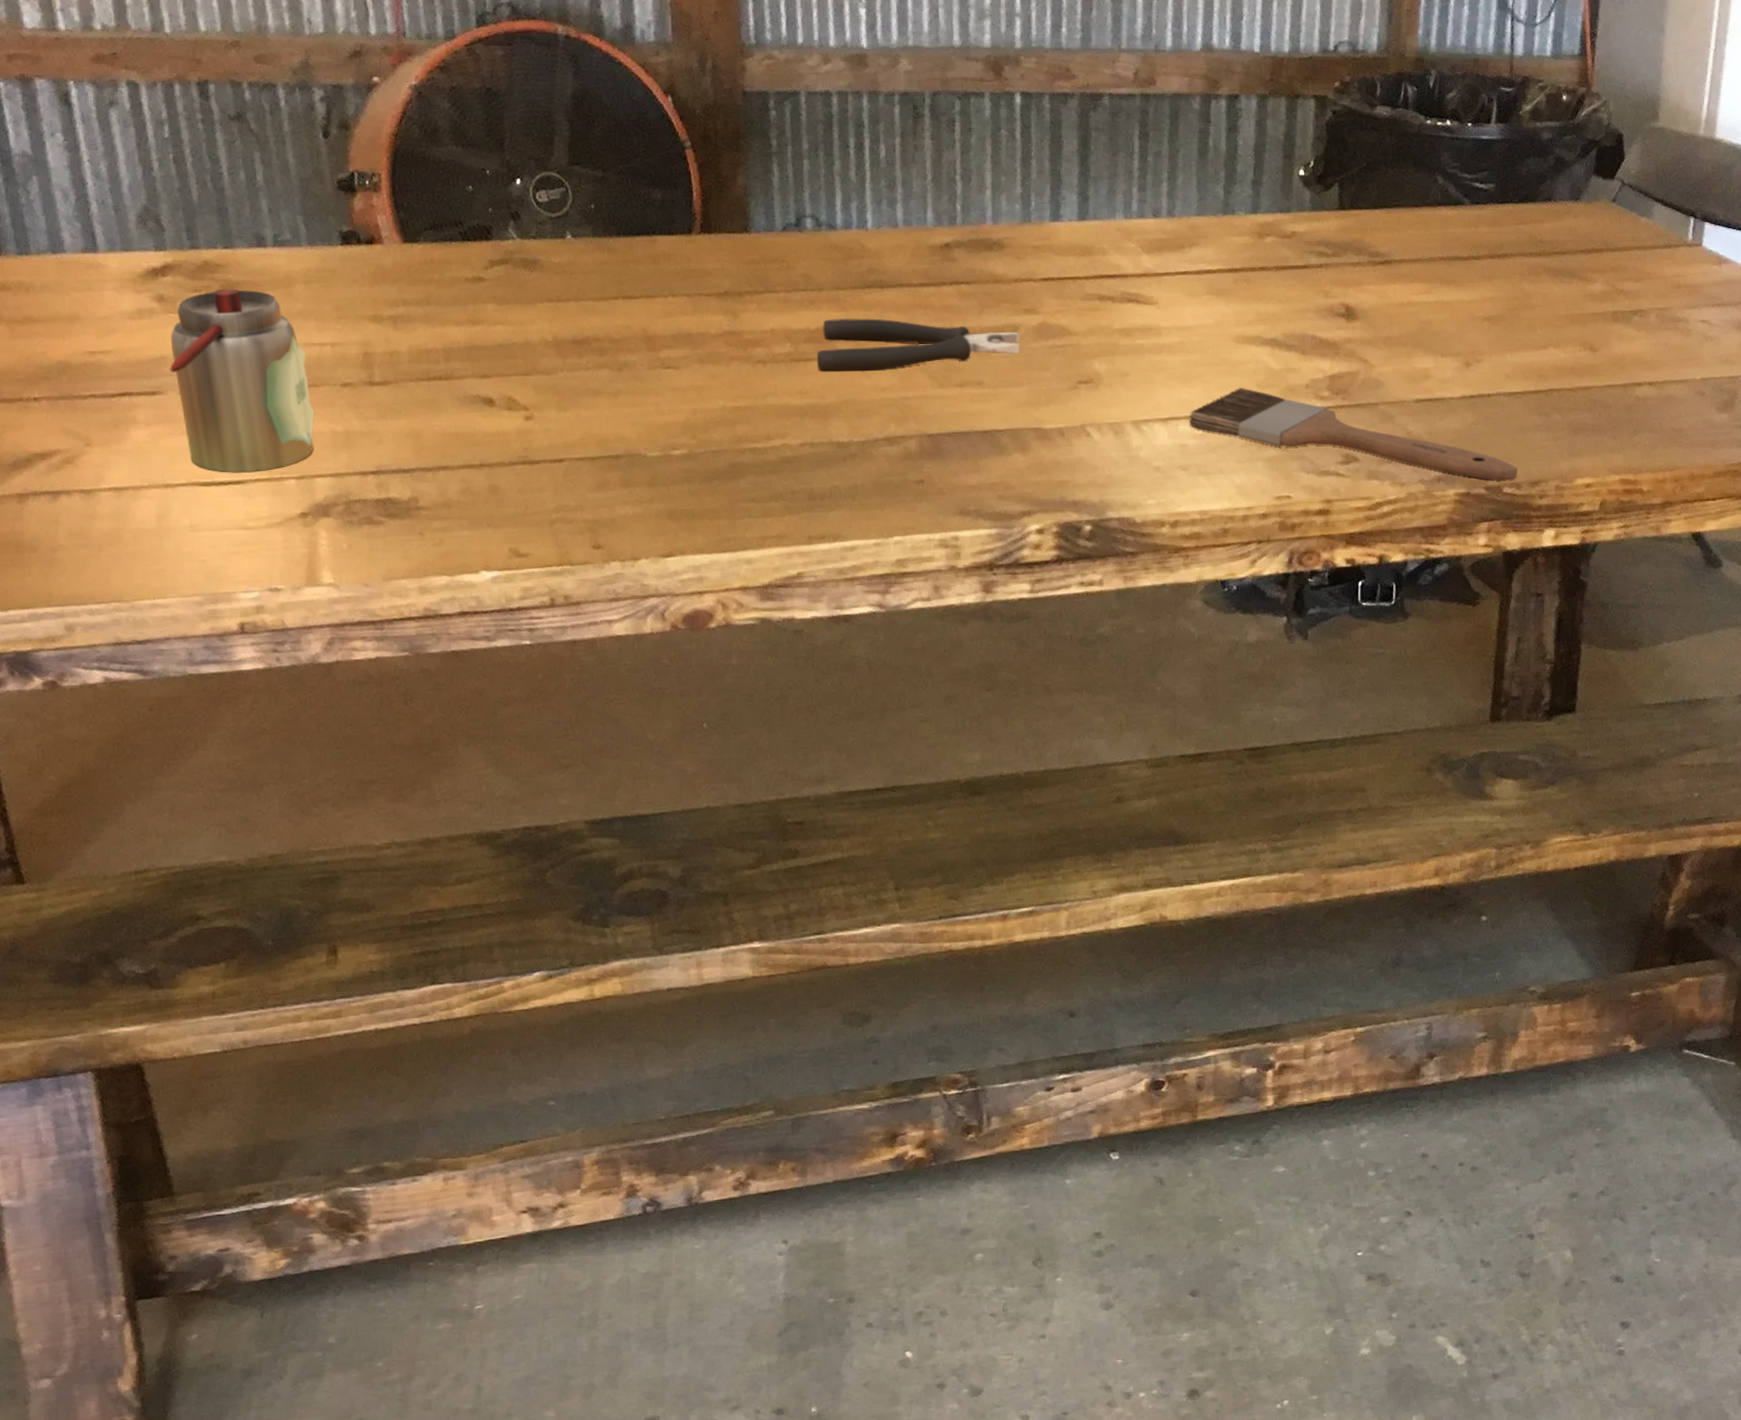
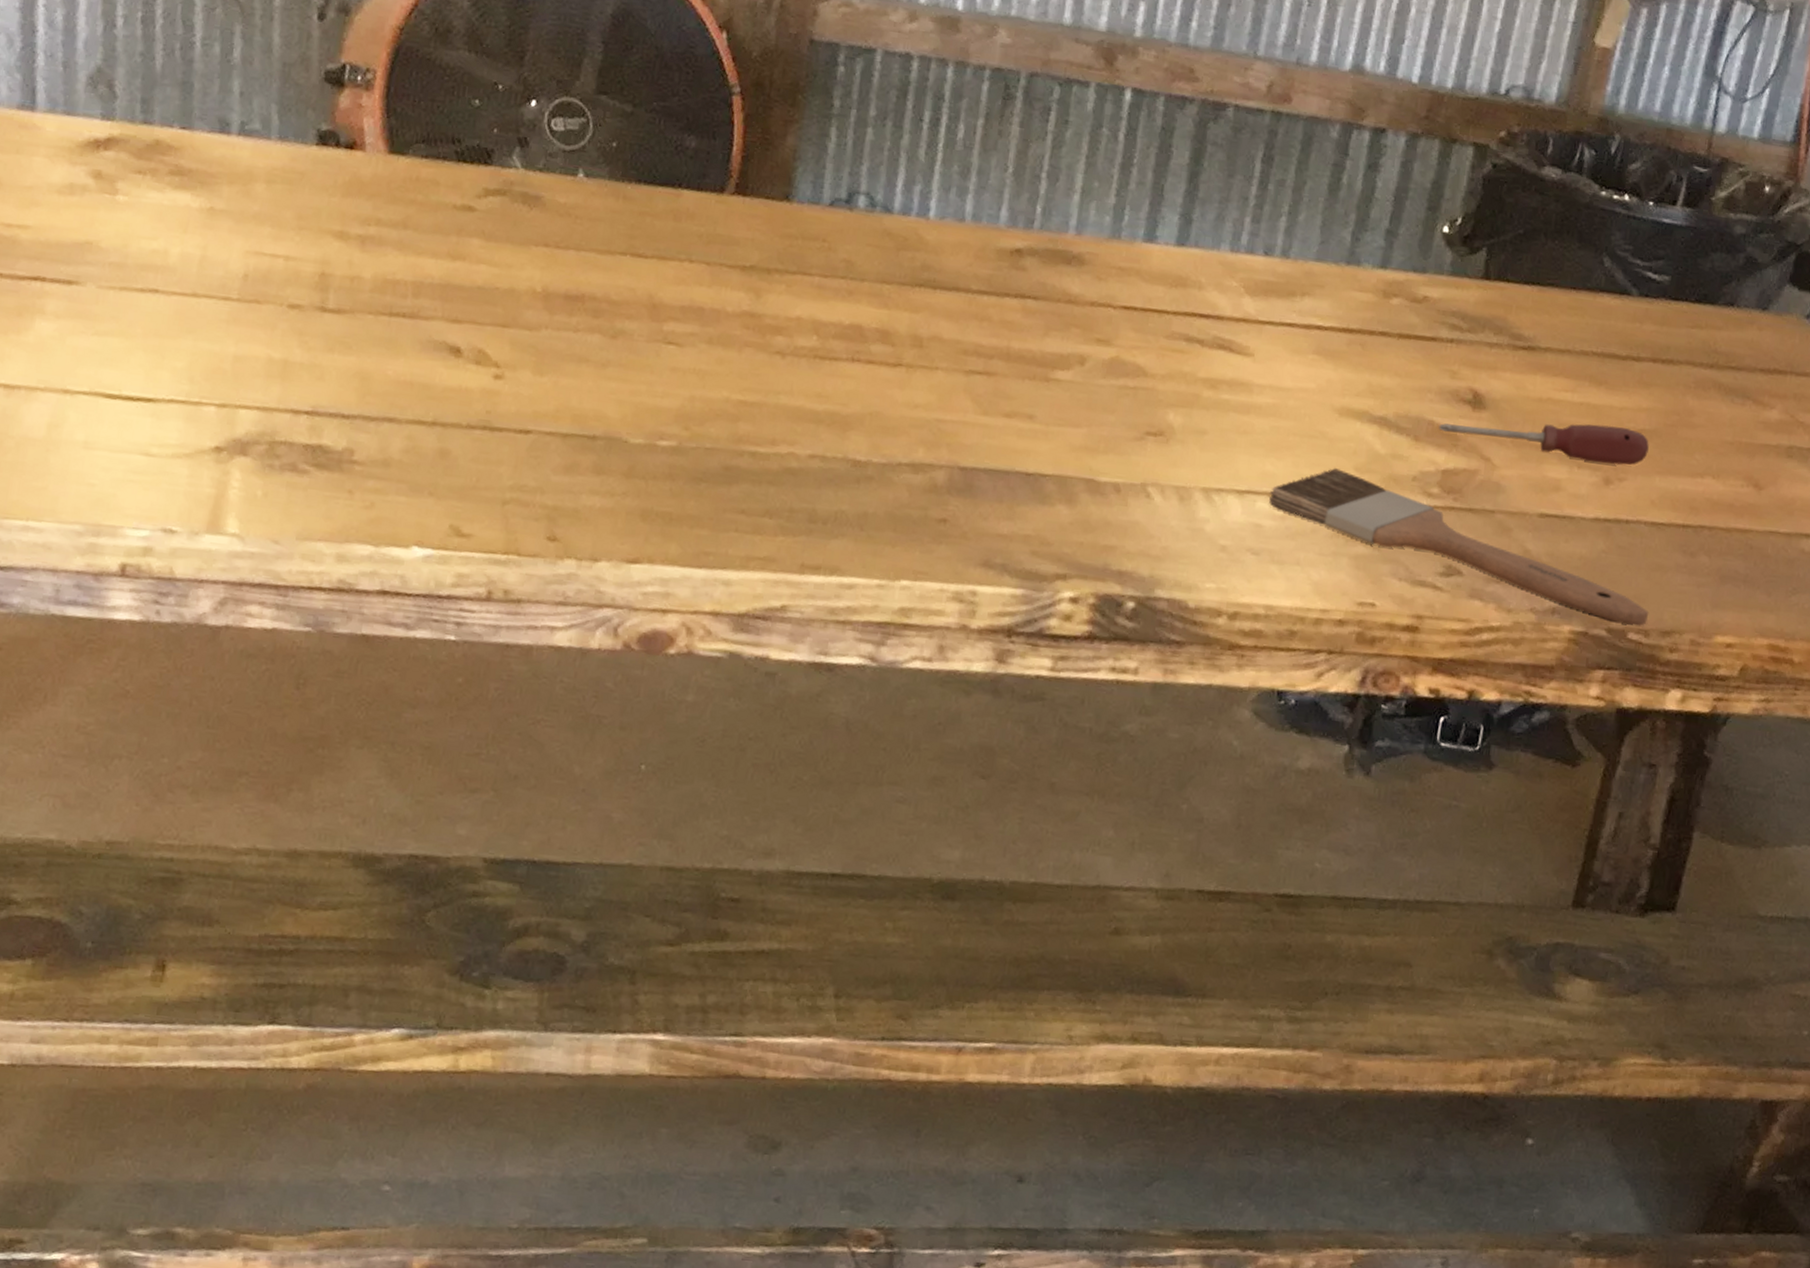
paint can: present [170,288,315,473] -> none [93,174,253,392]
pliers: present [816,318,1021,372] -> none [843,315,1086,390]
screwdriver: none [1321,317,1498,349] -> present [1439,423,1649,465]

